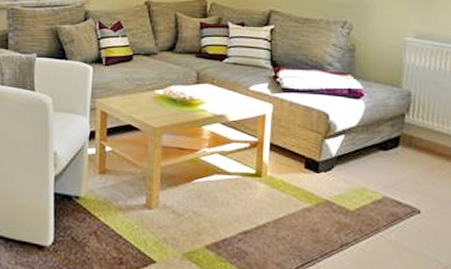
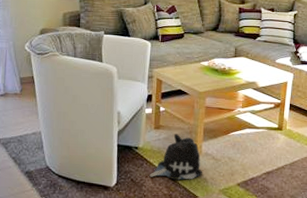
plush toy: none [94,180,161,240] -> present [149,134,203,181]

